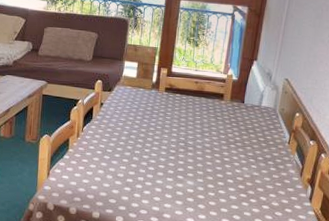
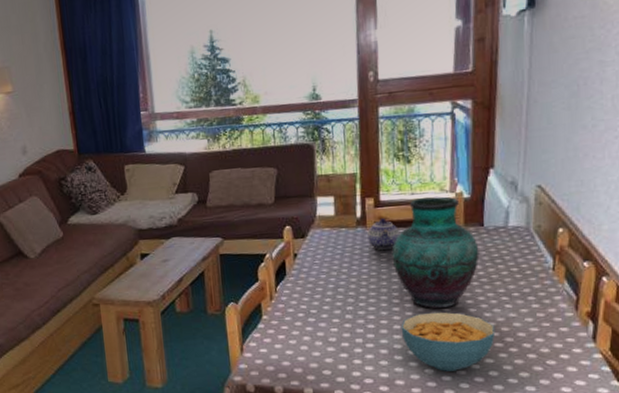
teapot: none [158,85,182,110] -> present [367,218,399,250]
cereal bowl: none [173,163,242,212] -> present [401,312,496,371]
vase: none [174,74,239,162] -> present [392,196,480,309]

